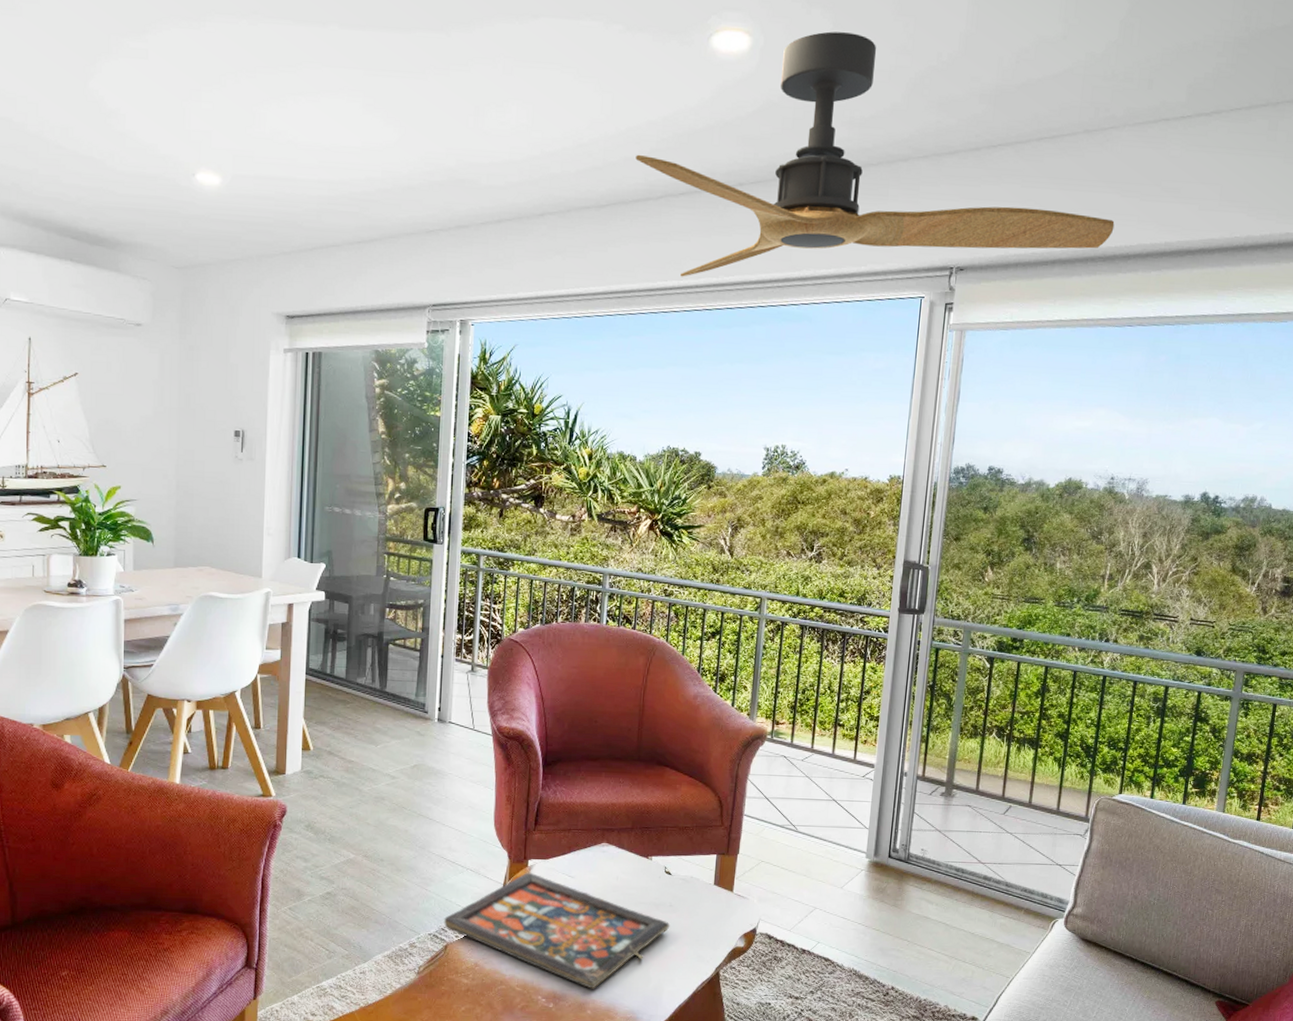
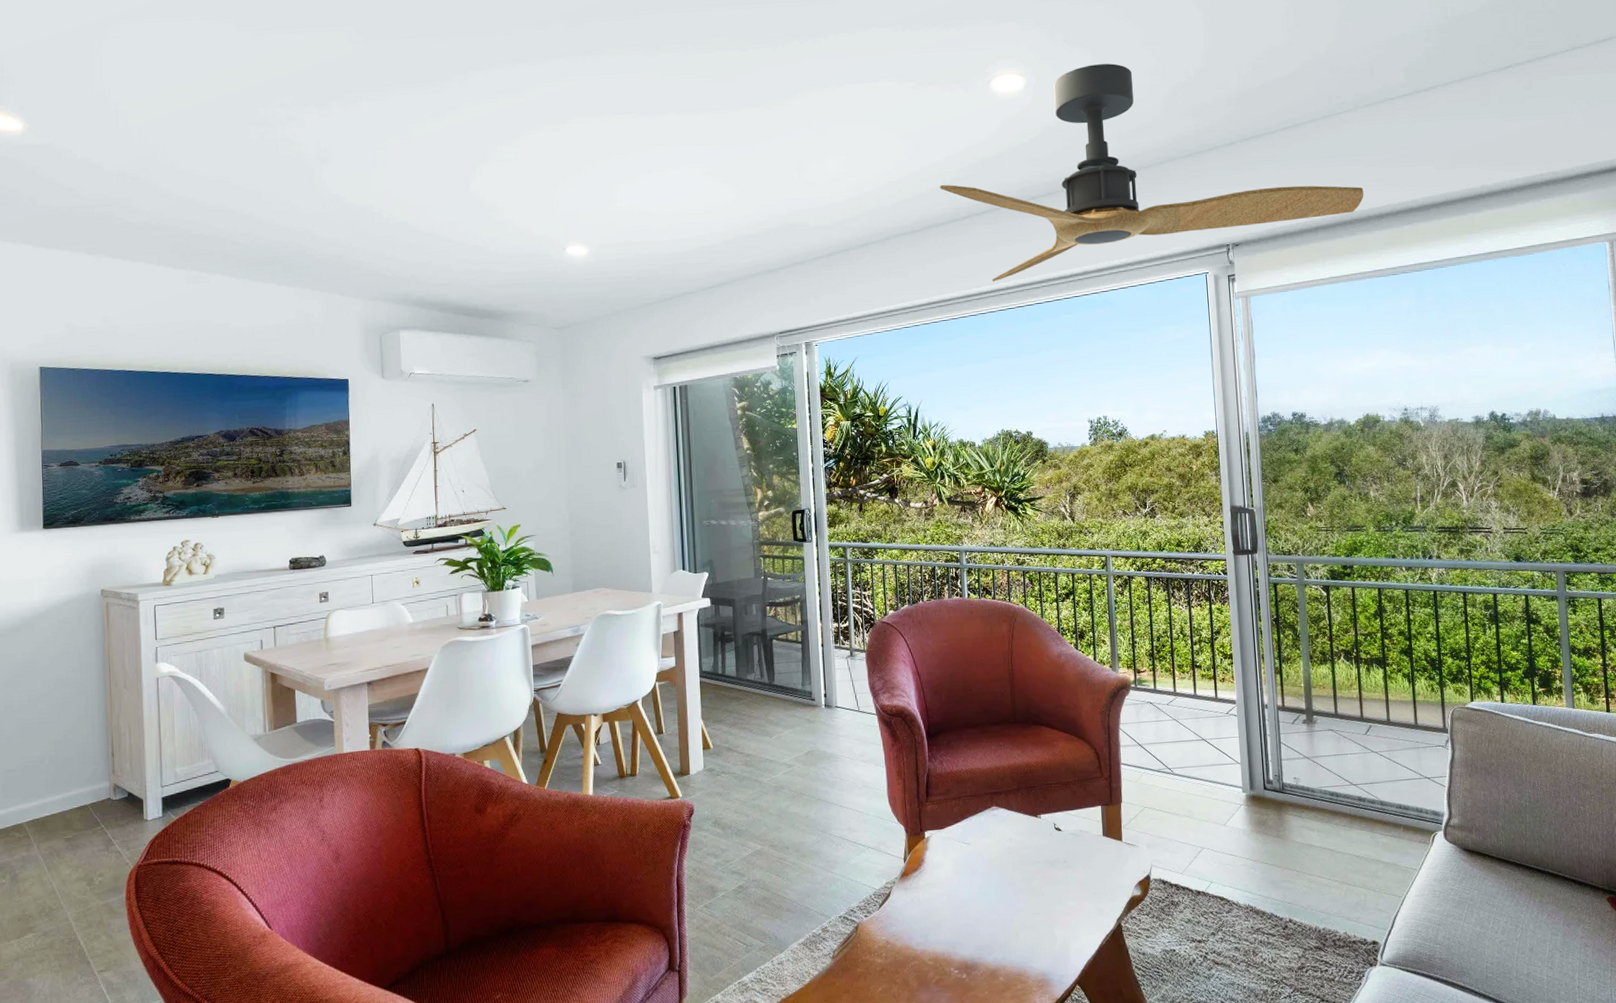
board game: present [444,872,670,989] -> none [852,843,1067,955]

